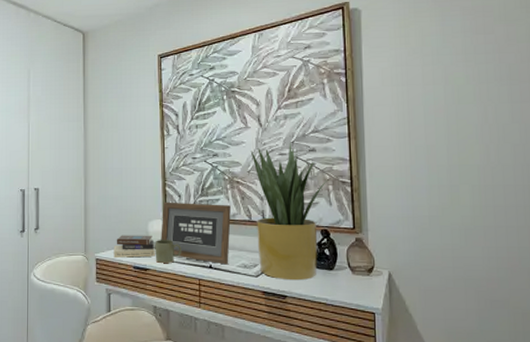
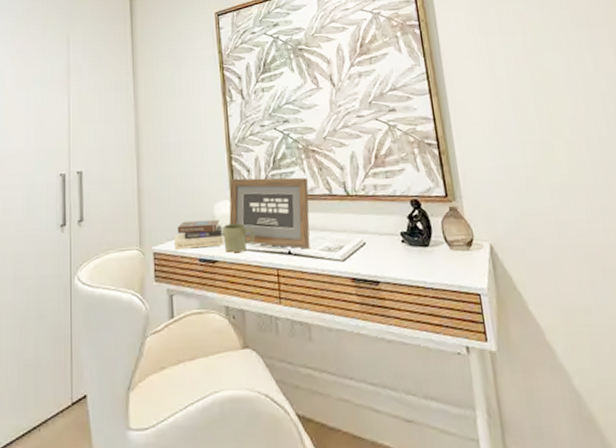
planter: present [250,142,327,281] -> none [324,102,412,263]

